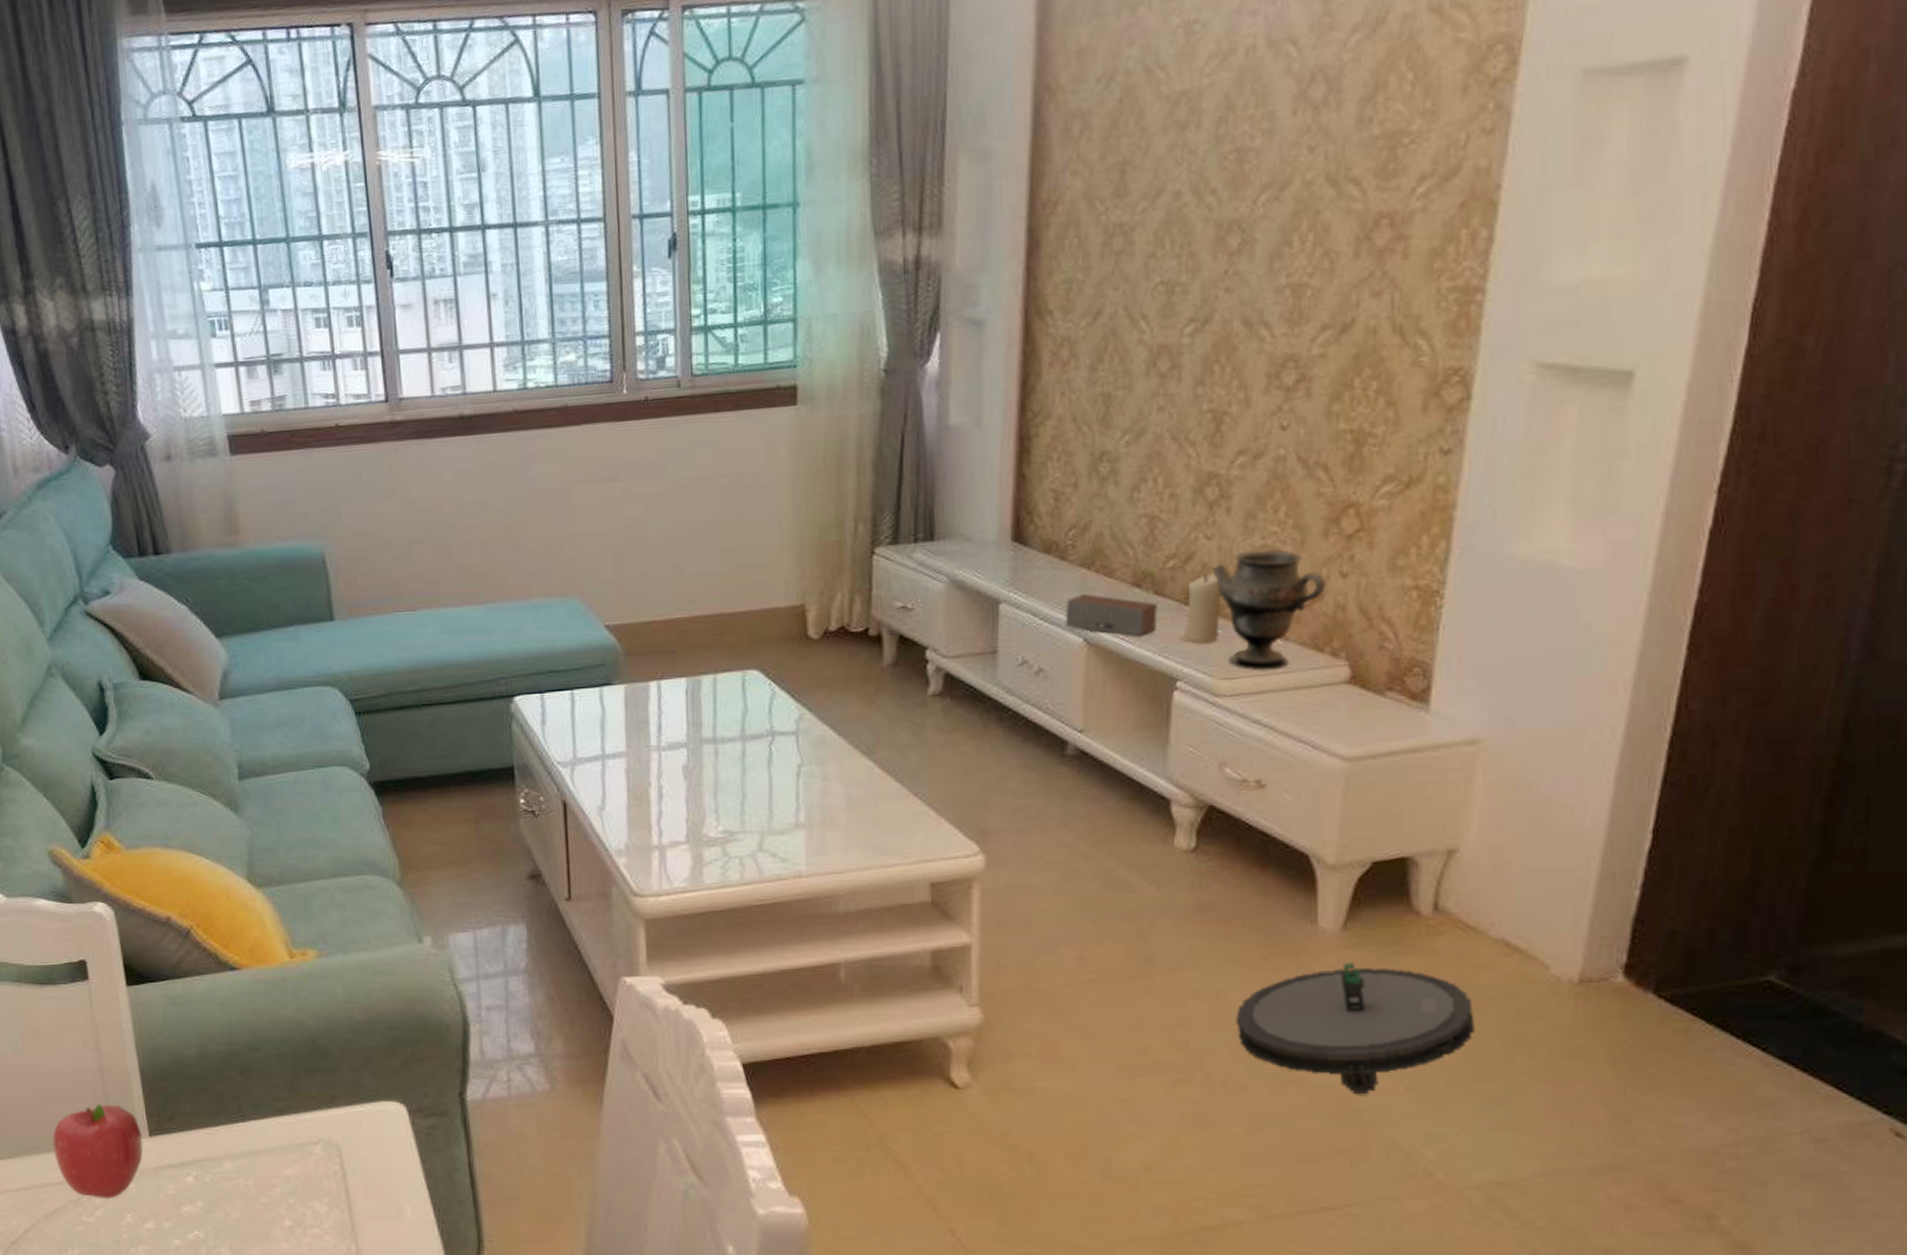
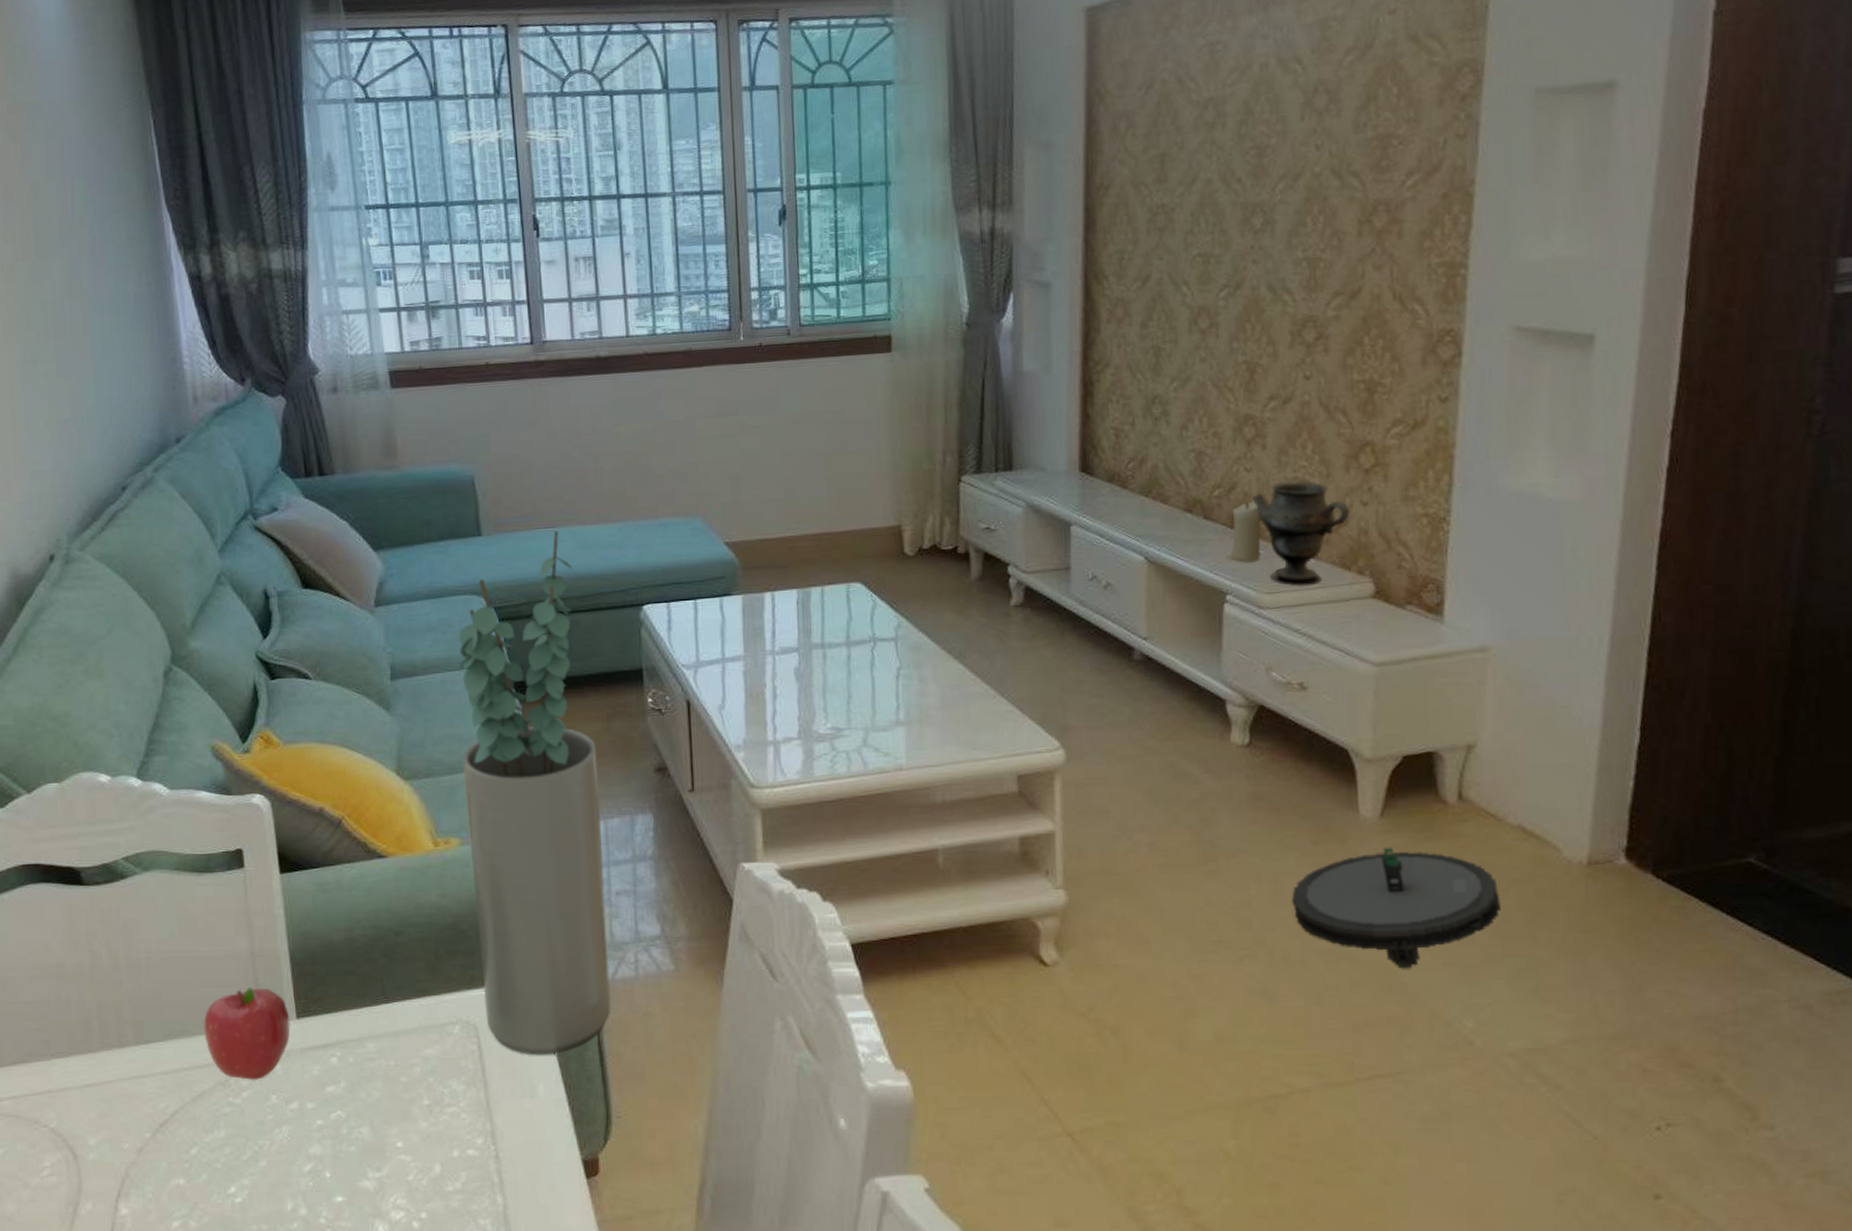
vase: none [312,614,482,1177] -> present [459,531,611,1056]
speaker: present [1065,594,1158,639] -> none [1128,518,1208,557]

